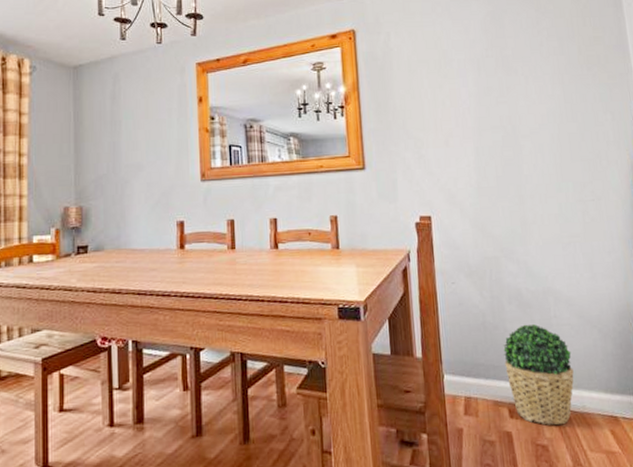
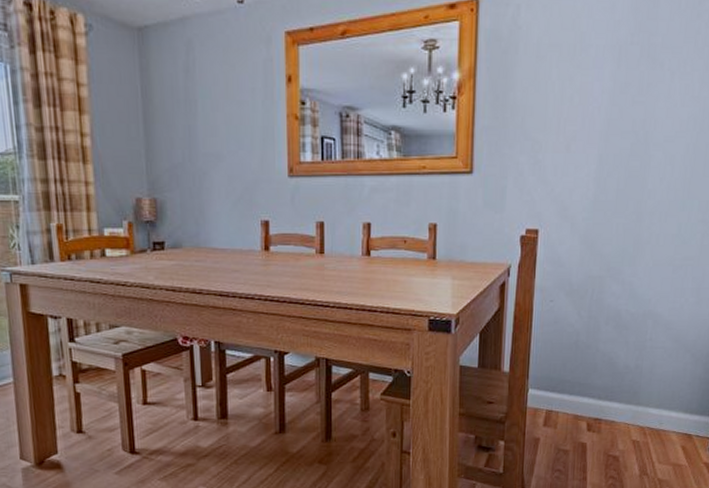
potted plant: present [503,323,574,425] -> none [591,345,660,439]

